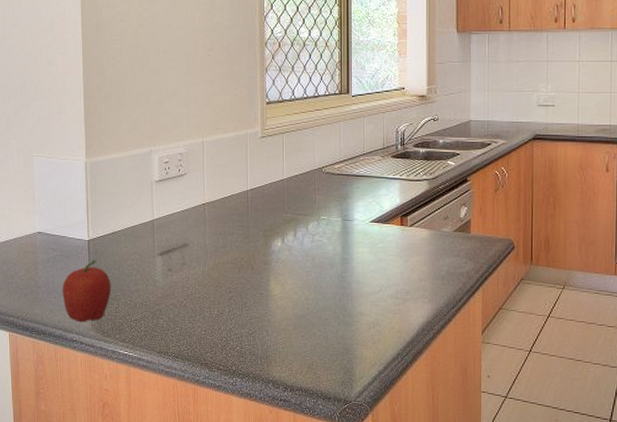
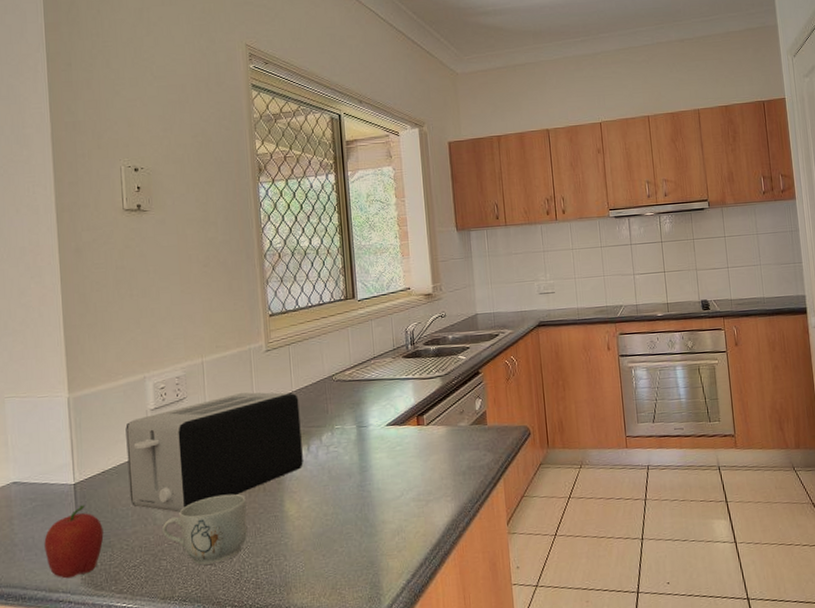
toaster: none [133,175,289,278] -> present [125,392,303,513]
mug: none [161,267,235,329] -> present [162,493,248,565]

